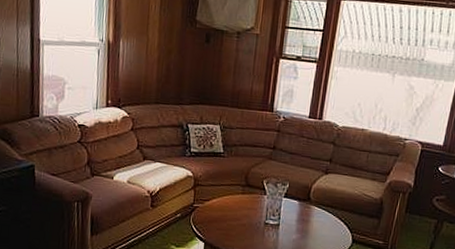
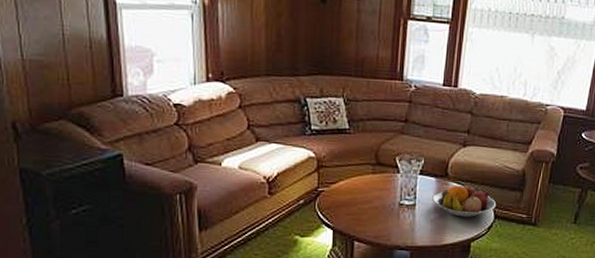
fruit bowl: none [294,208,354,240] -> present [432,184,496,217]

